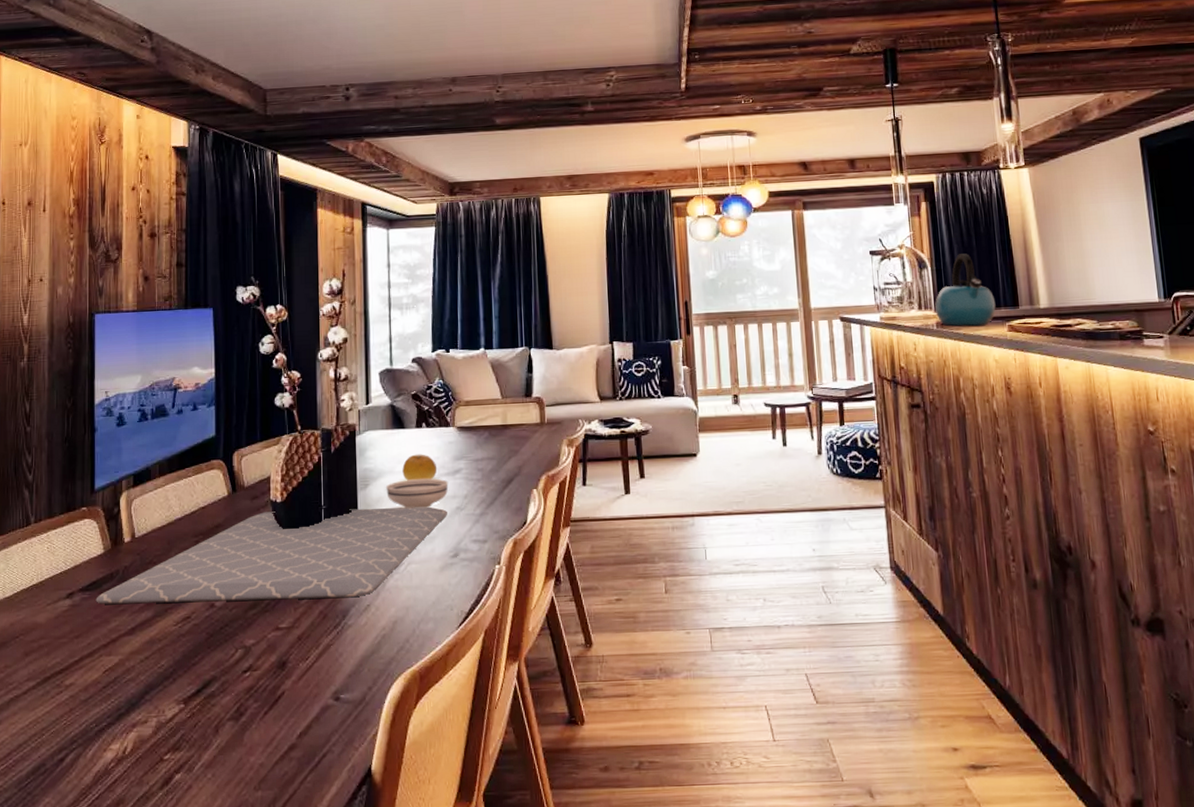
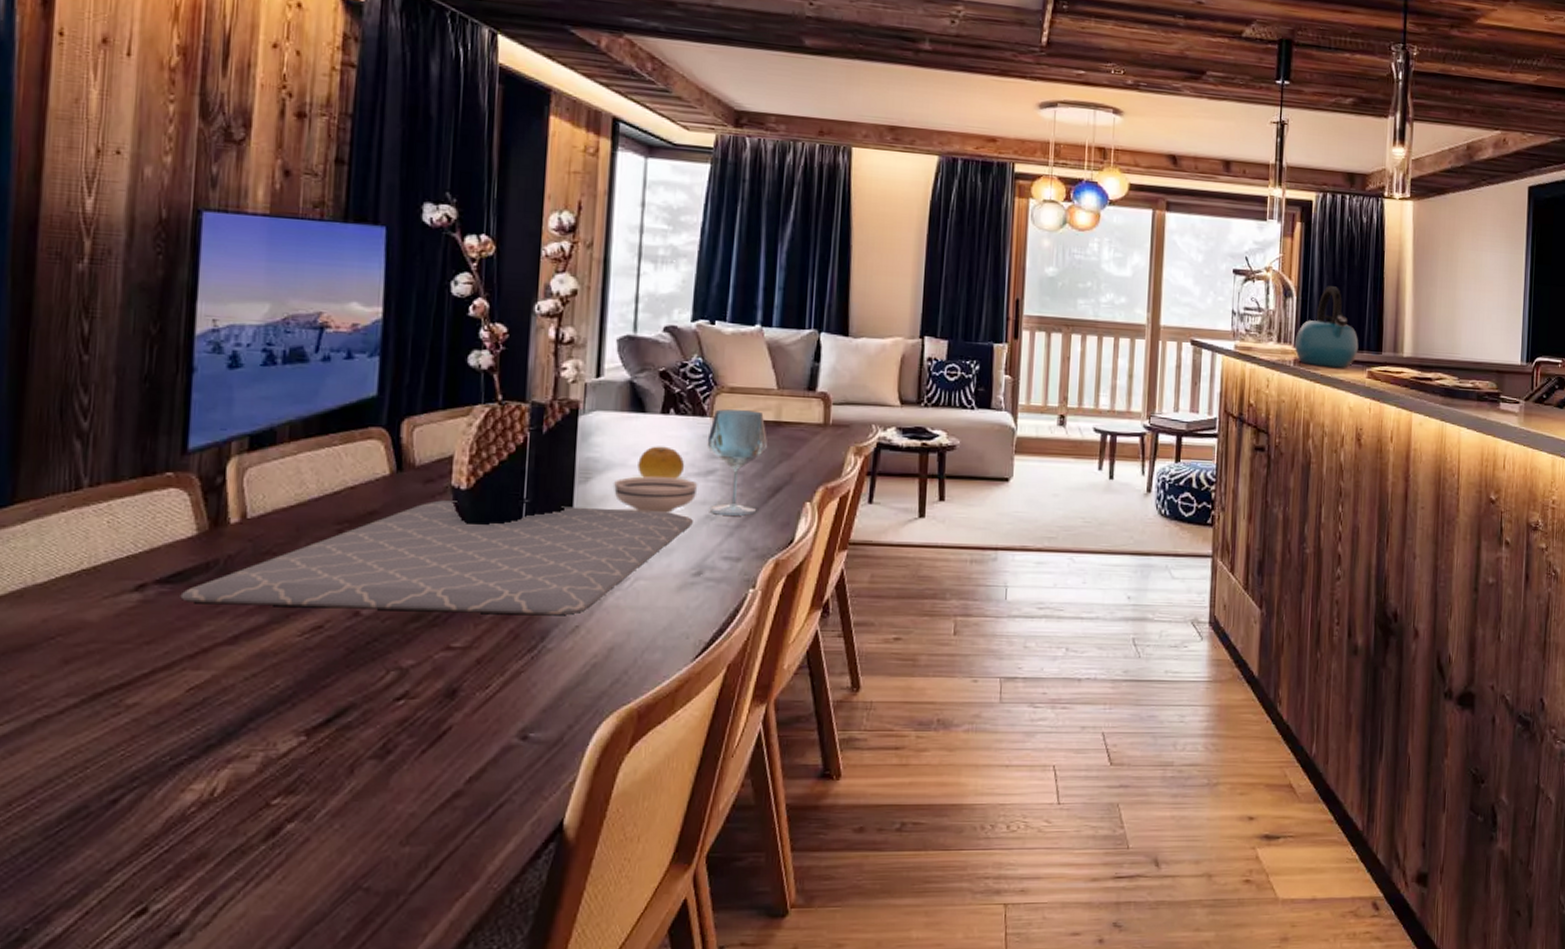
wine glass: none [452,418,498,506] -> present [707,409,767,516]

